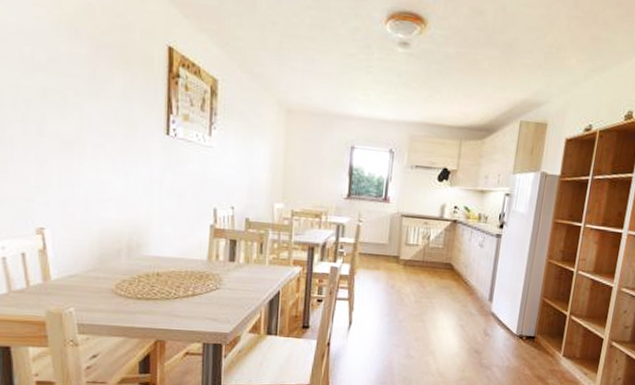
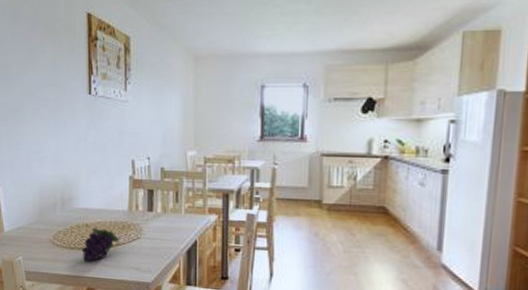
fruit: none [150,277,197,313] -> present [82,228,120,262]

